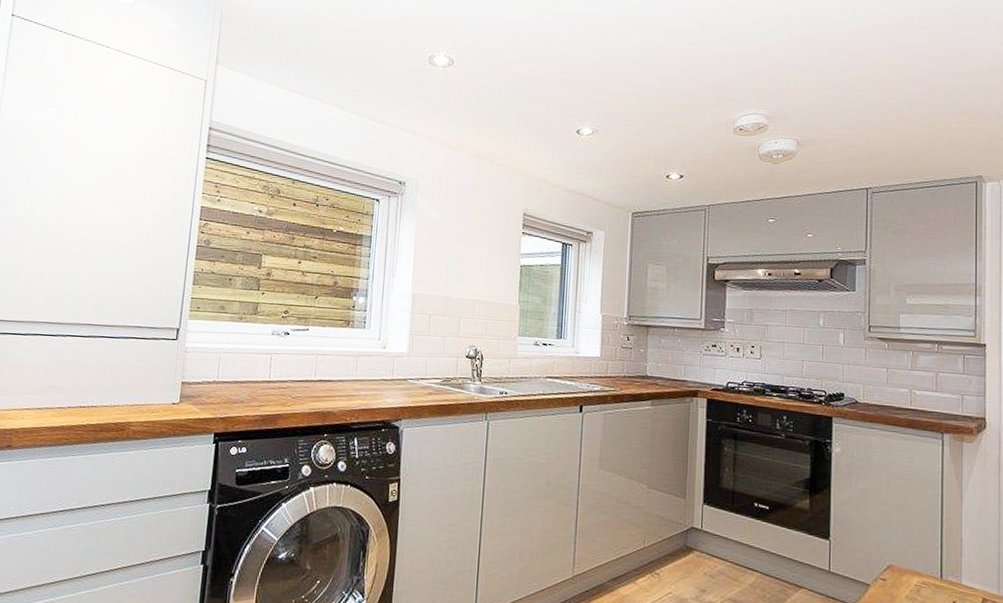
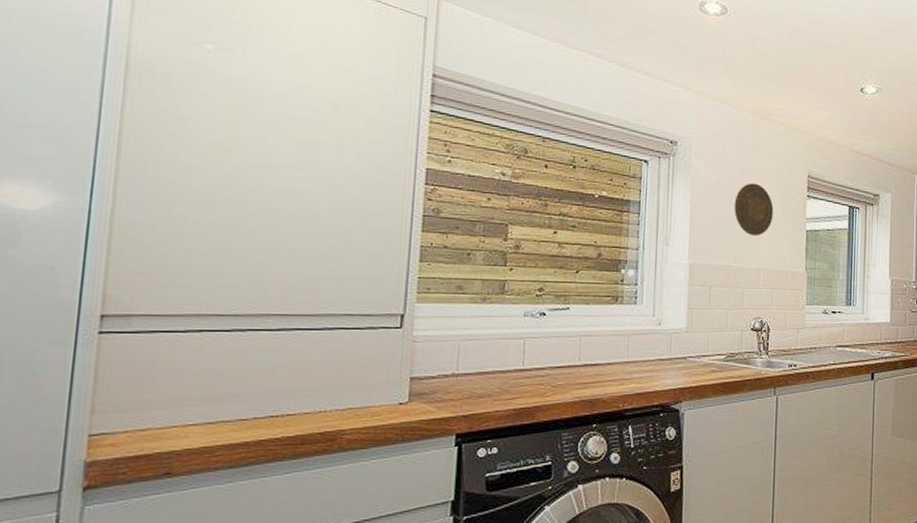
decorative plate: none [454,220,490,270] -> present [734,183,774,237]

